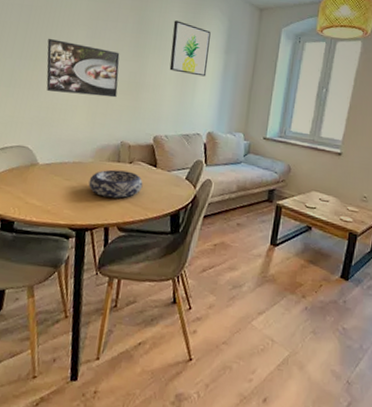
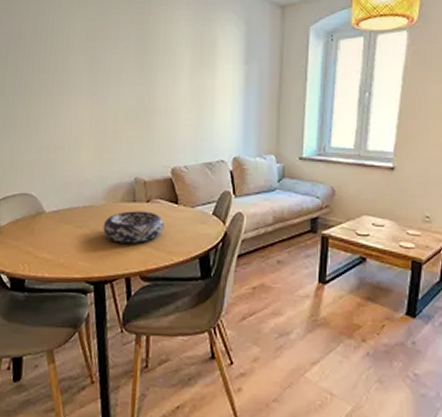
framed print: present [46,38,120,98] -> none [41,67,126,128]
wall art: present [169,20,211,77] -> none [182,31,226,93]

